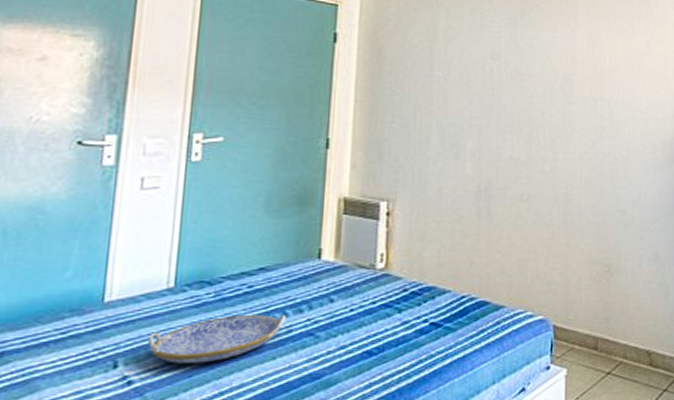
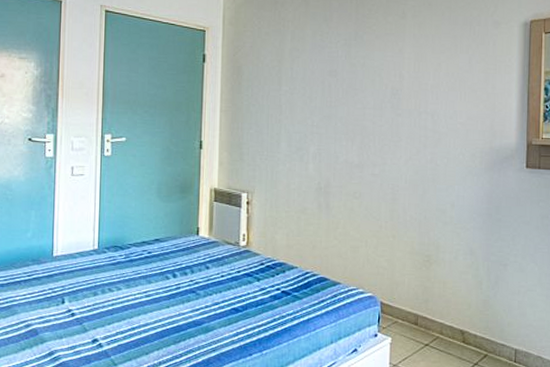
serving tray: present [147,314,287,365] -> none [83,273,176,306]

